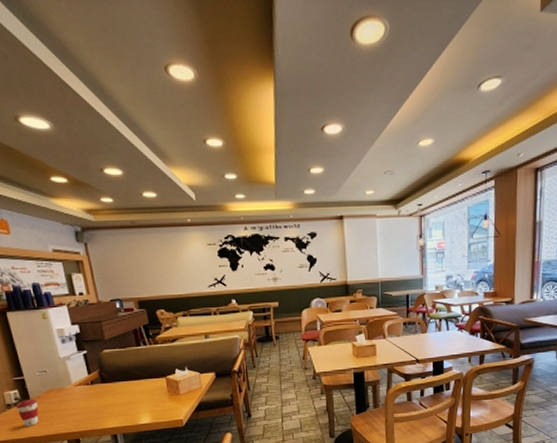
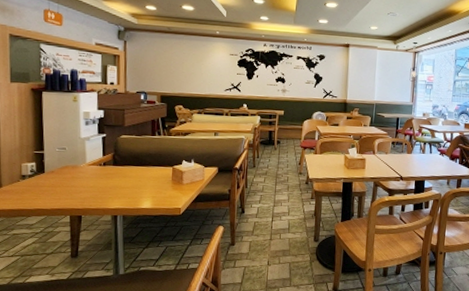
coffee cup: present [16,399,39,426] -> none [30,173,51,198]

